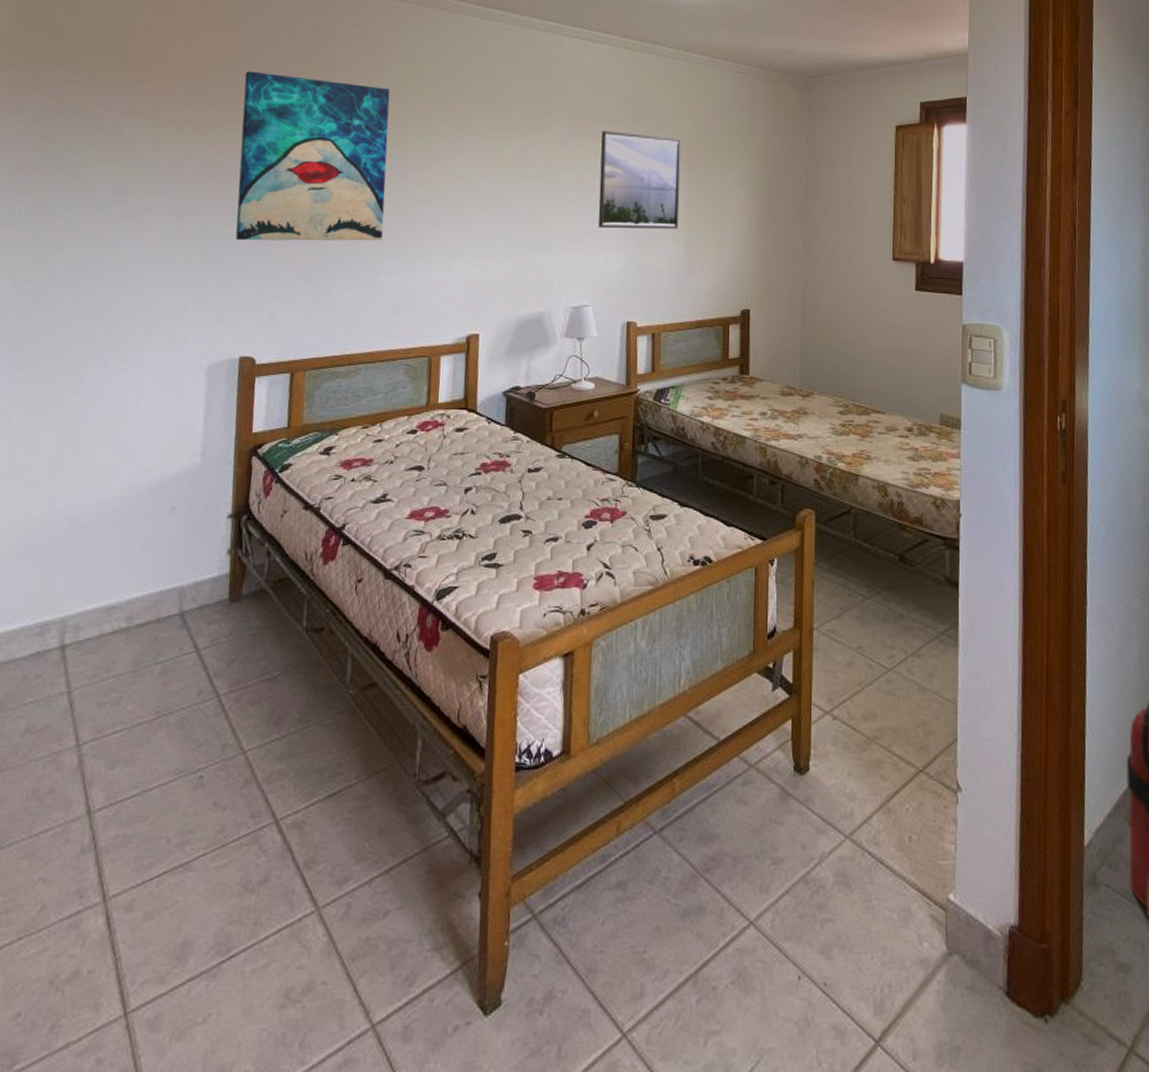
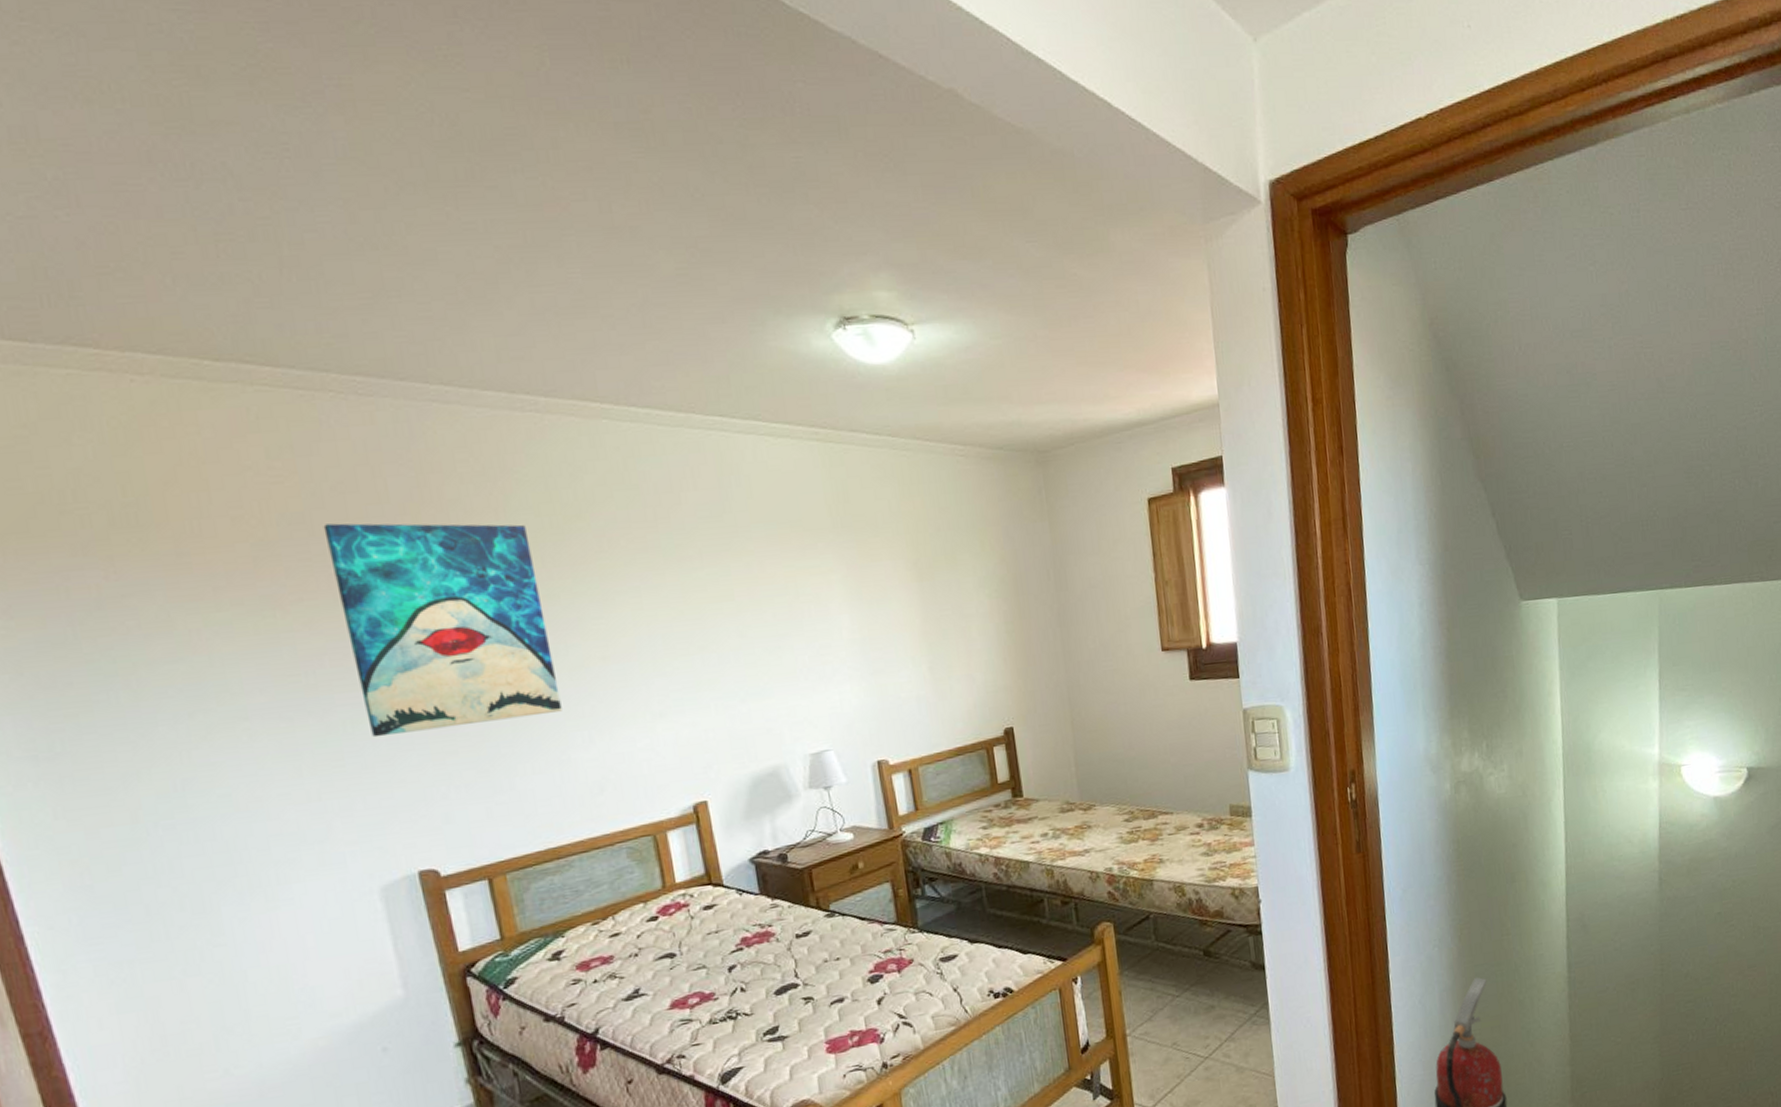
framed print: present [598,131,681,229] -> none [805,543,918,661]

